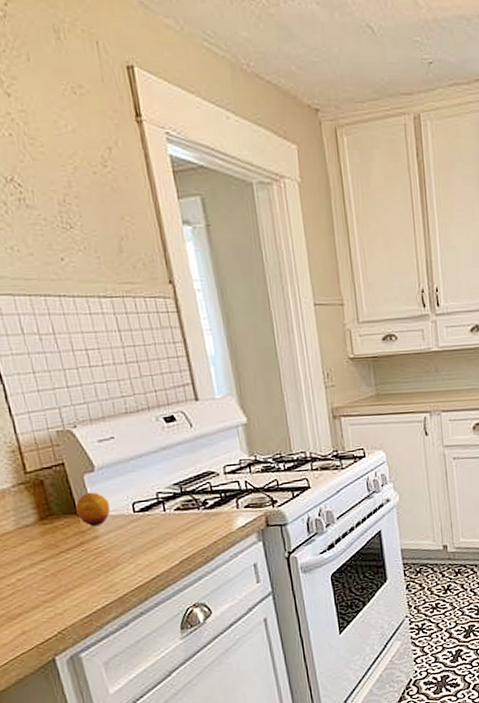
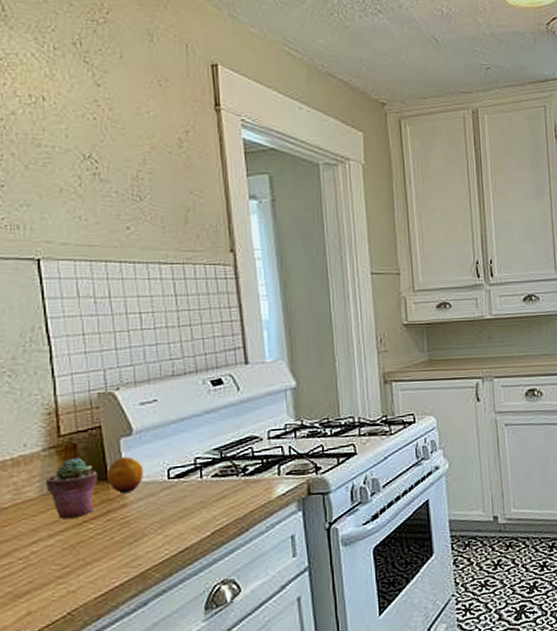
potted succulent: none [19,493,69,549] -> present [45,457,97,519]

